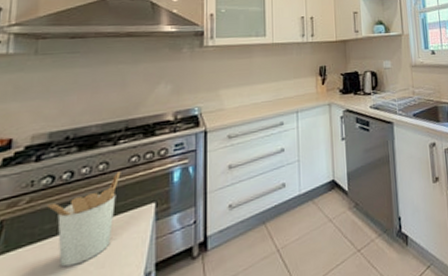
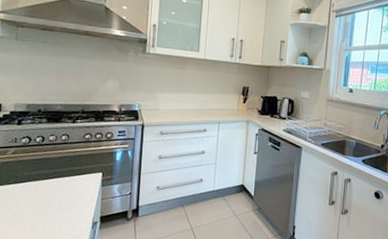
utensil holder: present [47,171,121,267] -> none [26,144,78,205]

